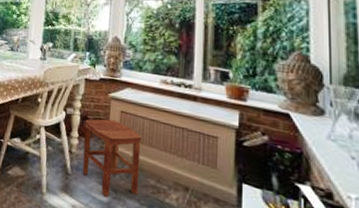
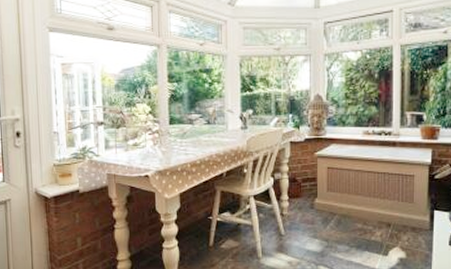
stool: present [82,119,141,198] -> none [293,177,348,248]

